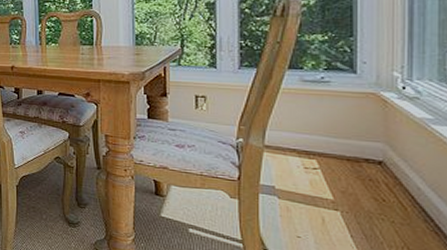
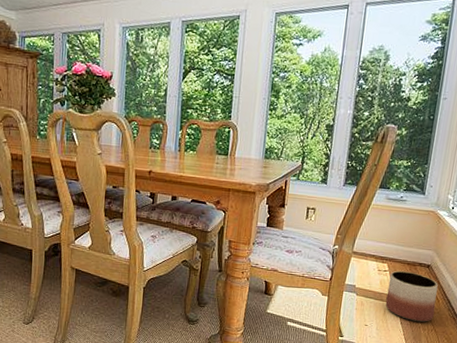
planter: none [322,168,402,236] -> present [385,270,438,322]

